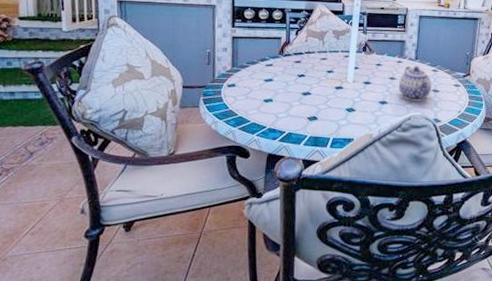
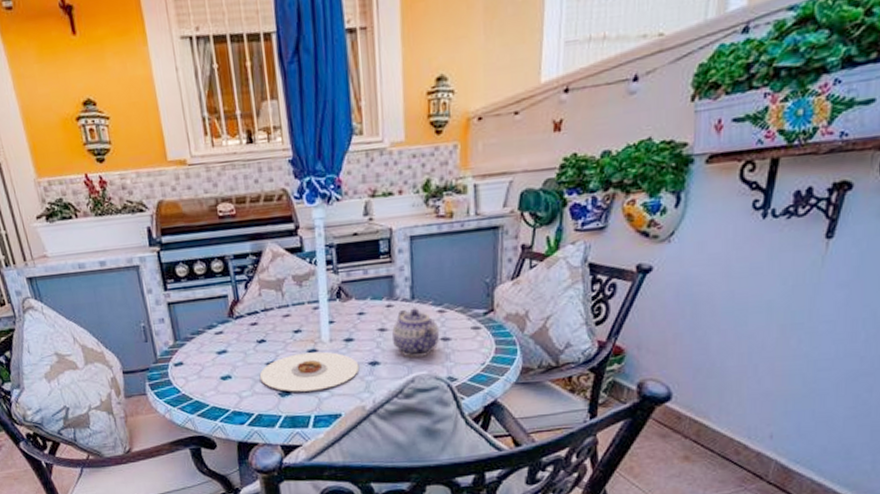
plate: none [295,88,372,119] -> present [259,351,360,392]

